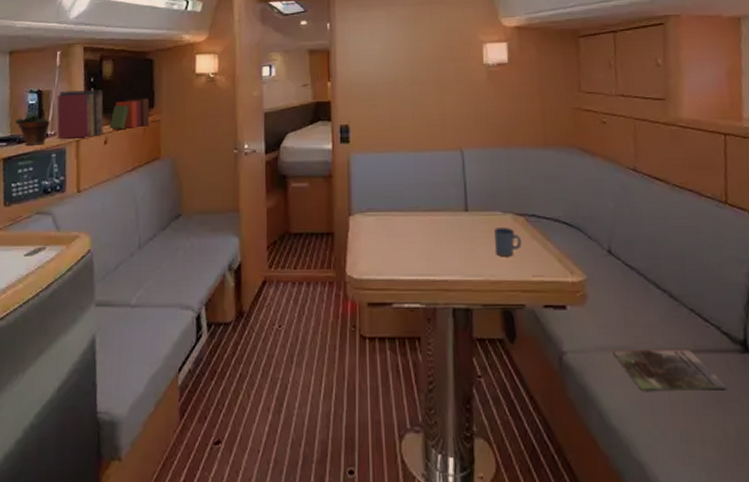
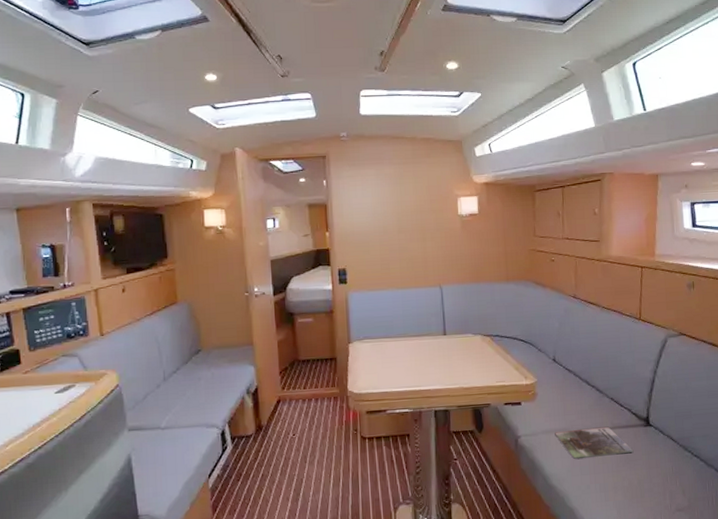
succulent plant: present [15,103,50,145] -> none [31,257,67,296]
books: present [56,90,104,139] -> none [71,243,121,289]
books: present [109,98,150,130] -> none [125,249,164,279]
mug: present [494,228,522,257] -> none [467,346,489,369]

